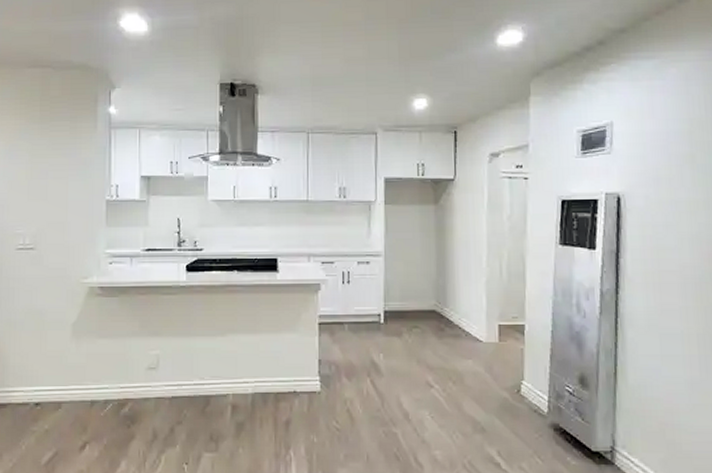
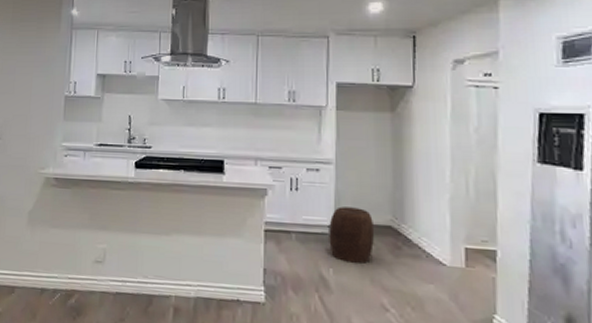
stool: none [379,296,420,346] -> present [329,206,374,264]

